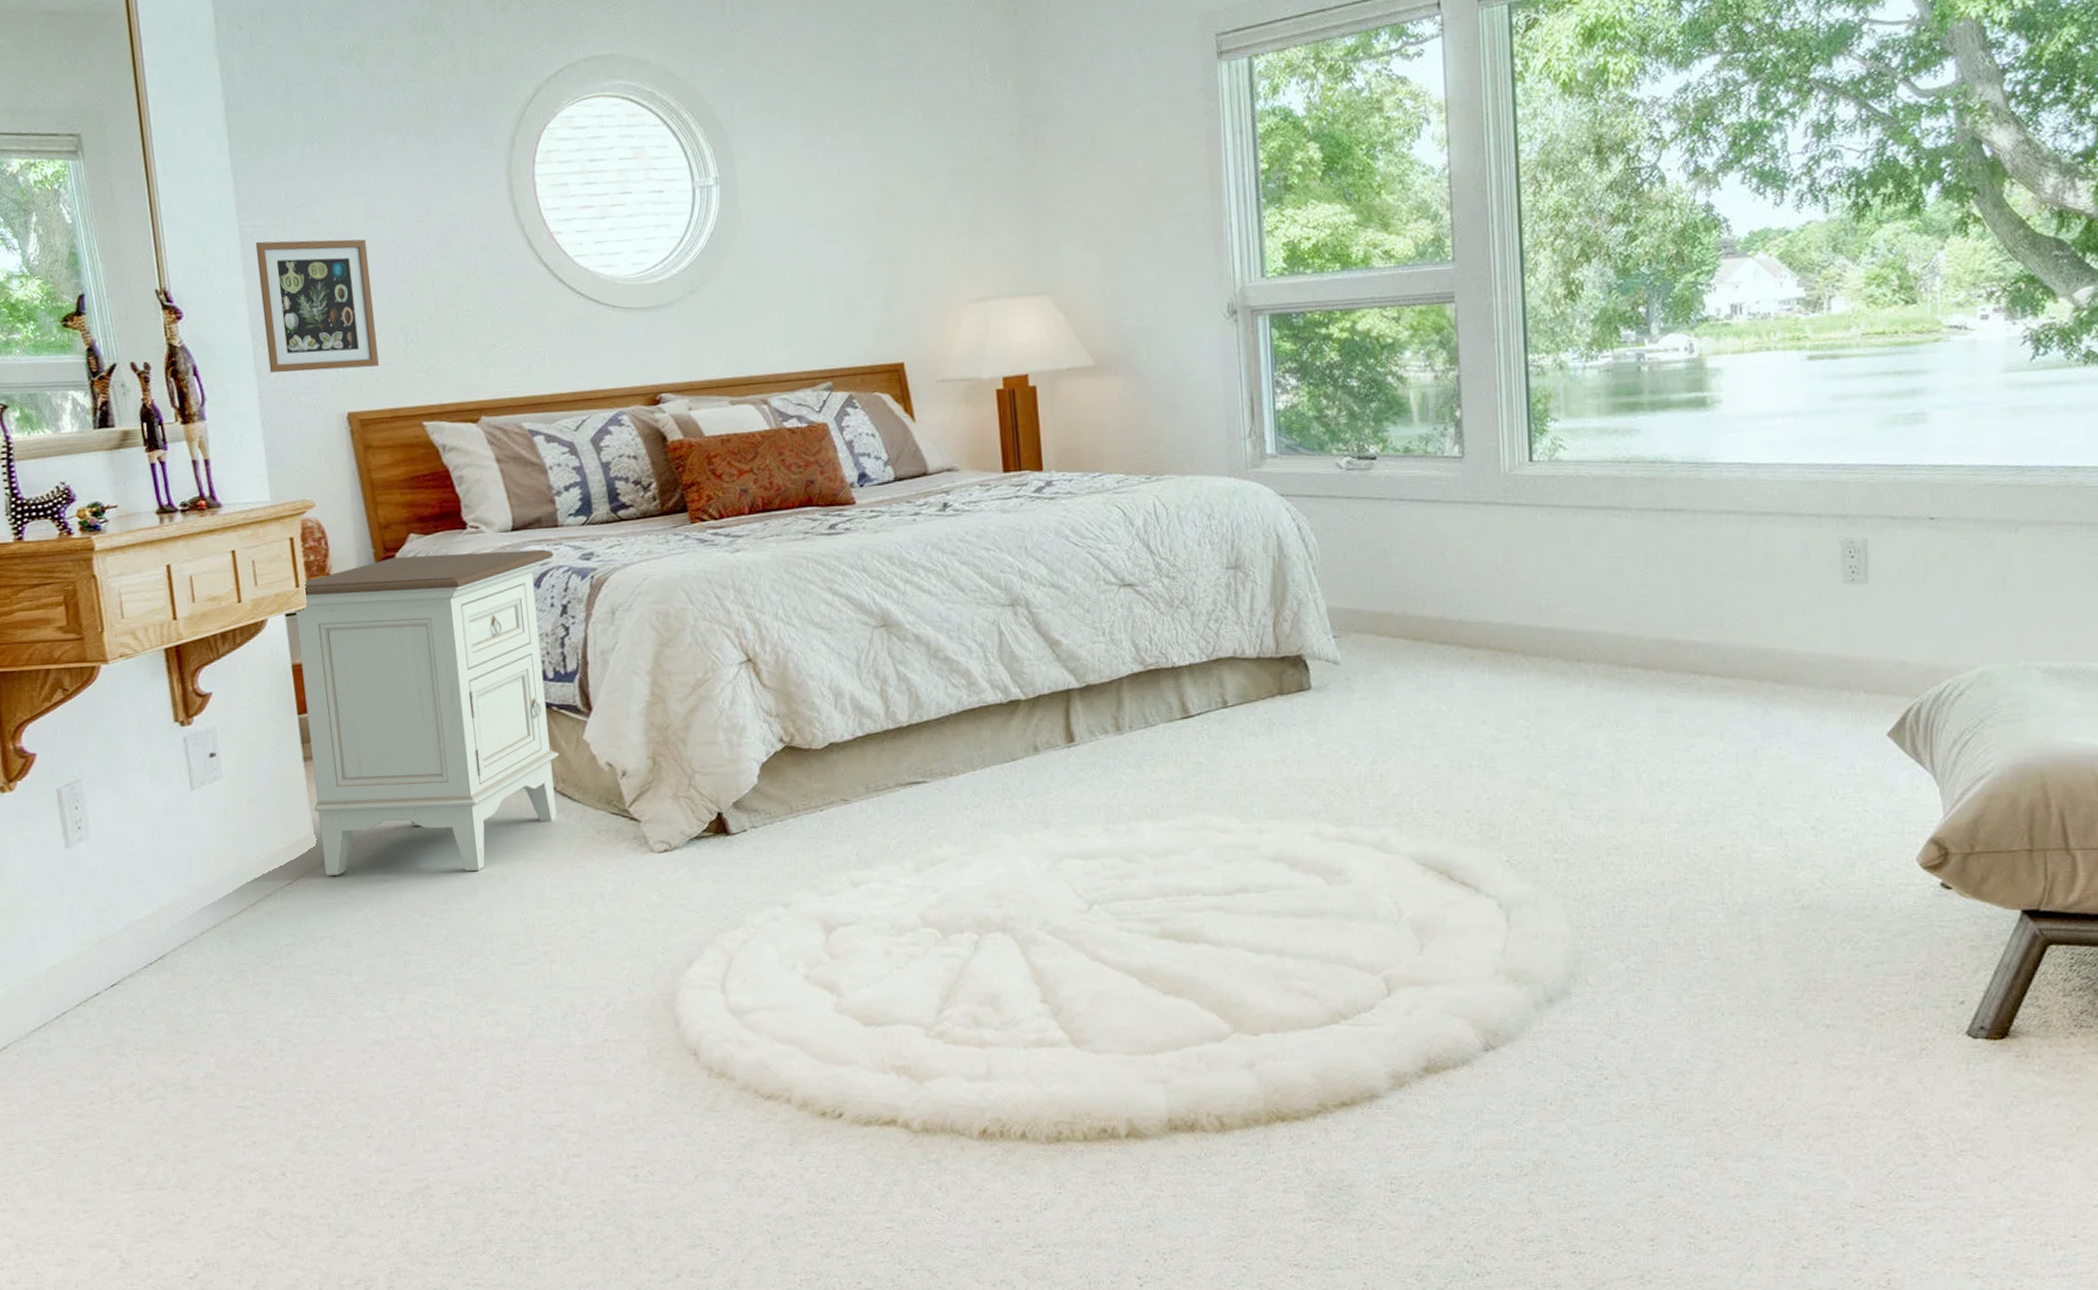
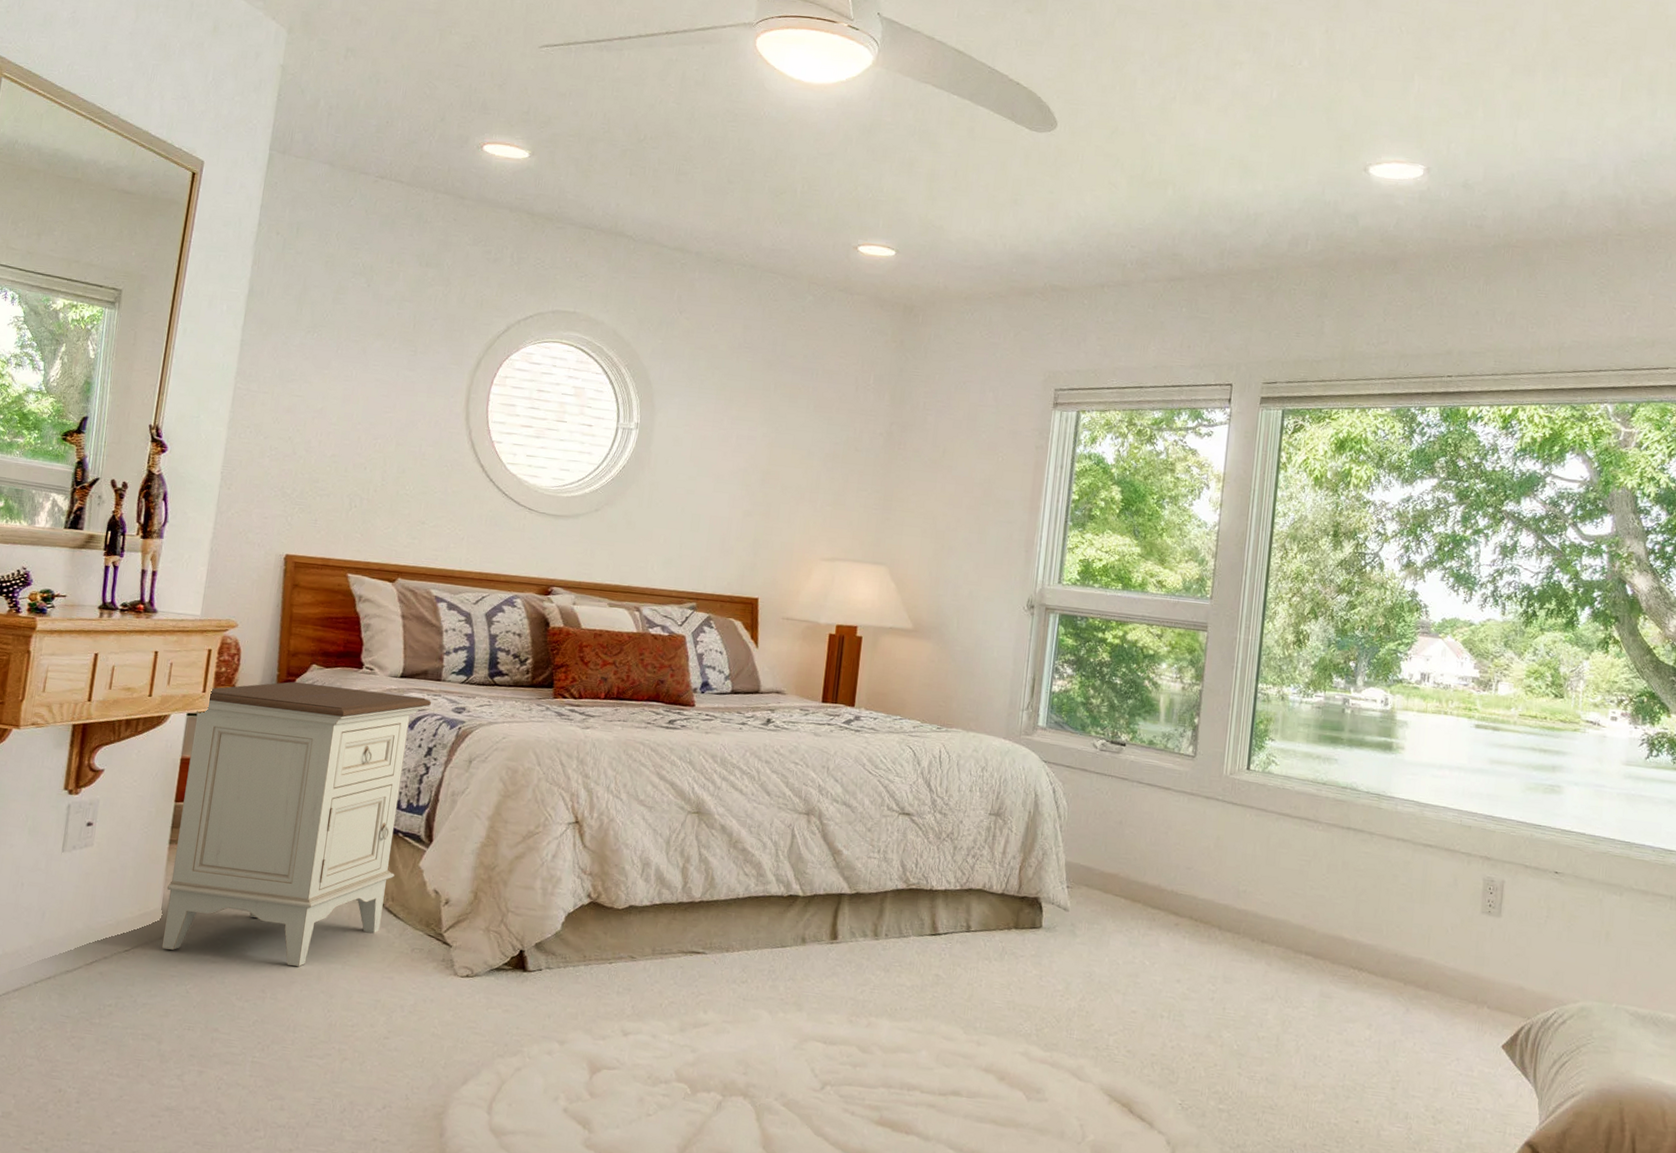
picture frame: present [255,239,379,373] -> none [229,402,338,521]

